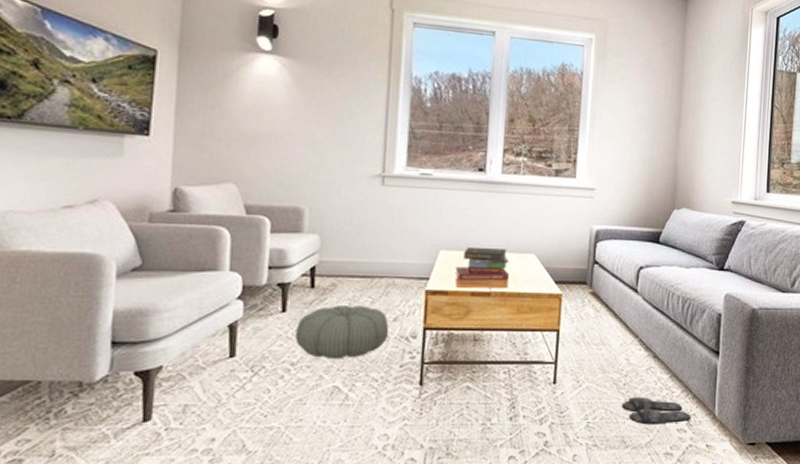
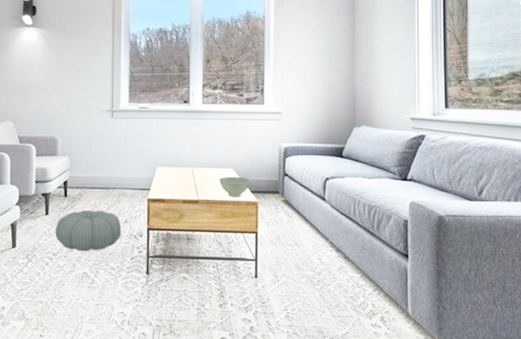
books: present [455,246,510,289] -> none [169,163,213,197]
bowl: none [517,263,555,288] -> present [219,176,251,197]
slippers: present [622,396,692,425] -> none [318,292,385,319]

